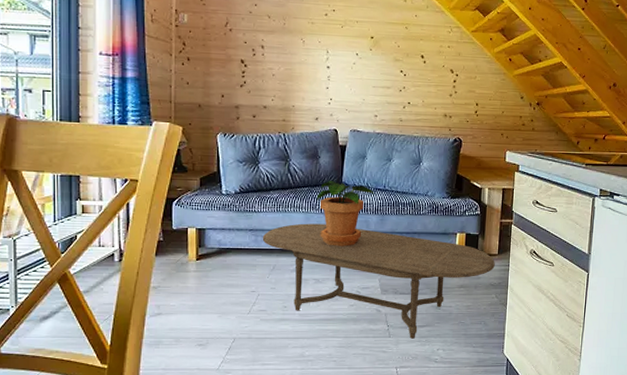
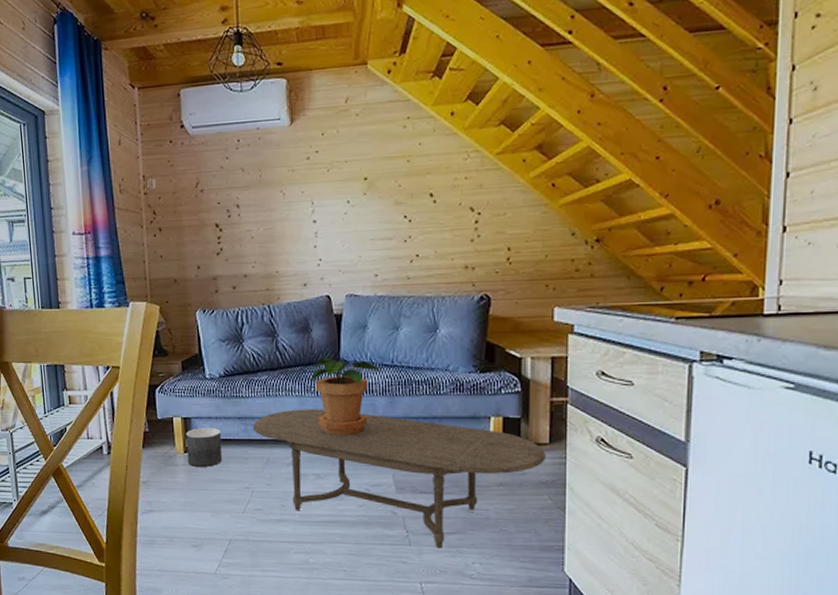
planter: none [199,238,233,273] -> present [186,428,223,467]

